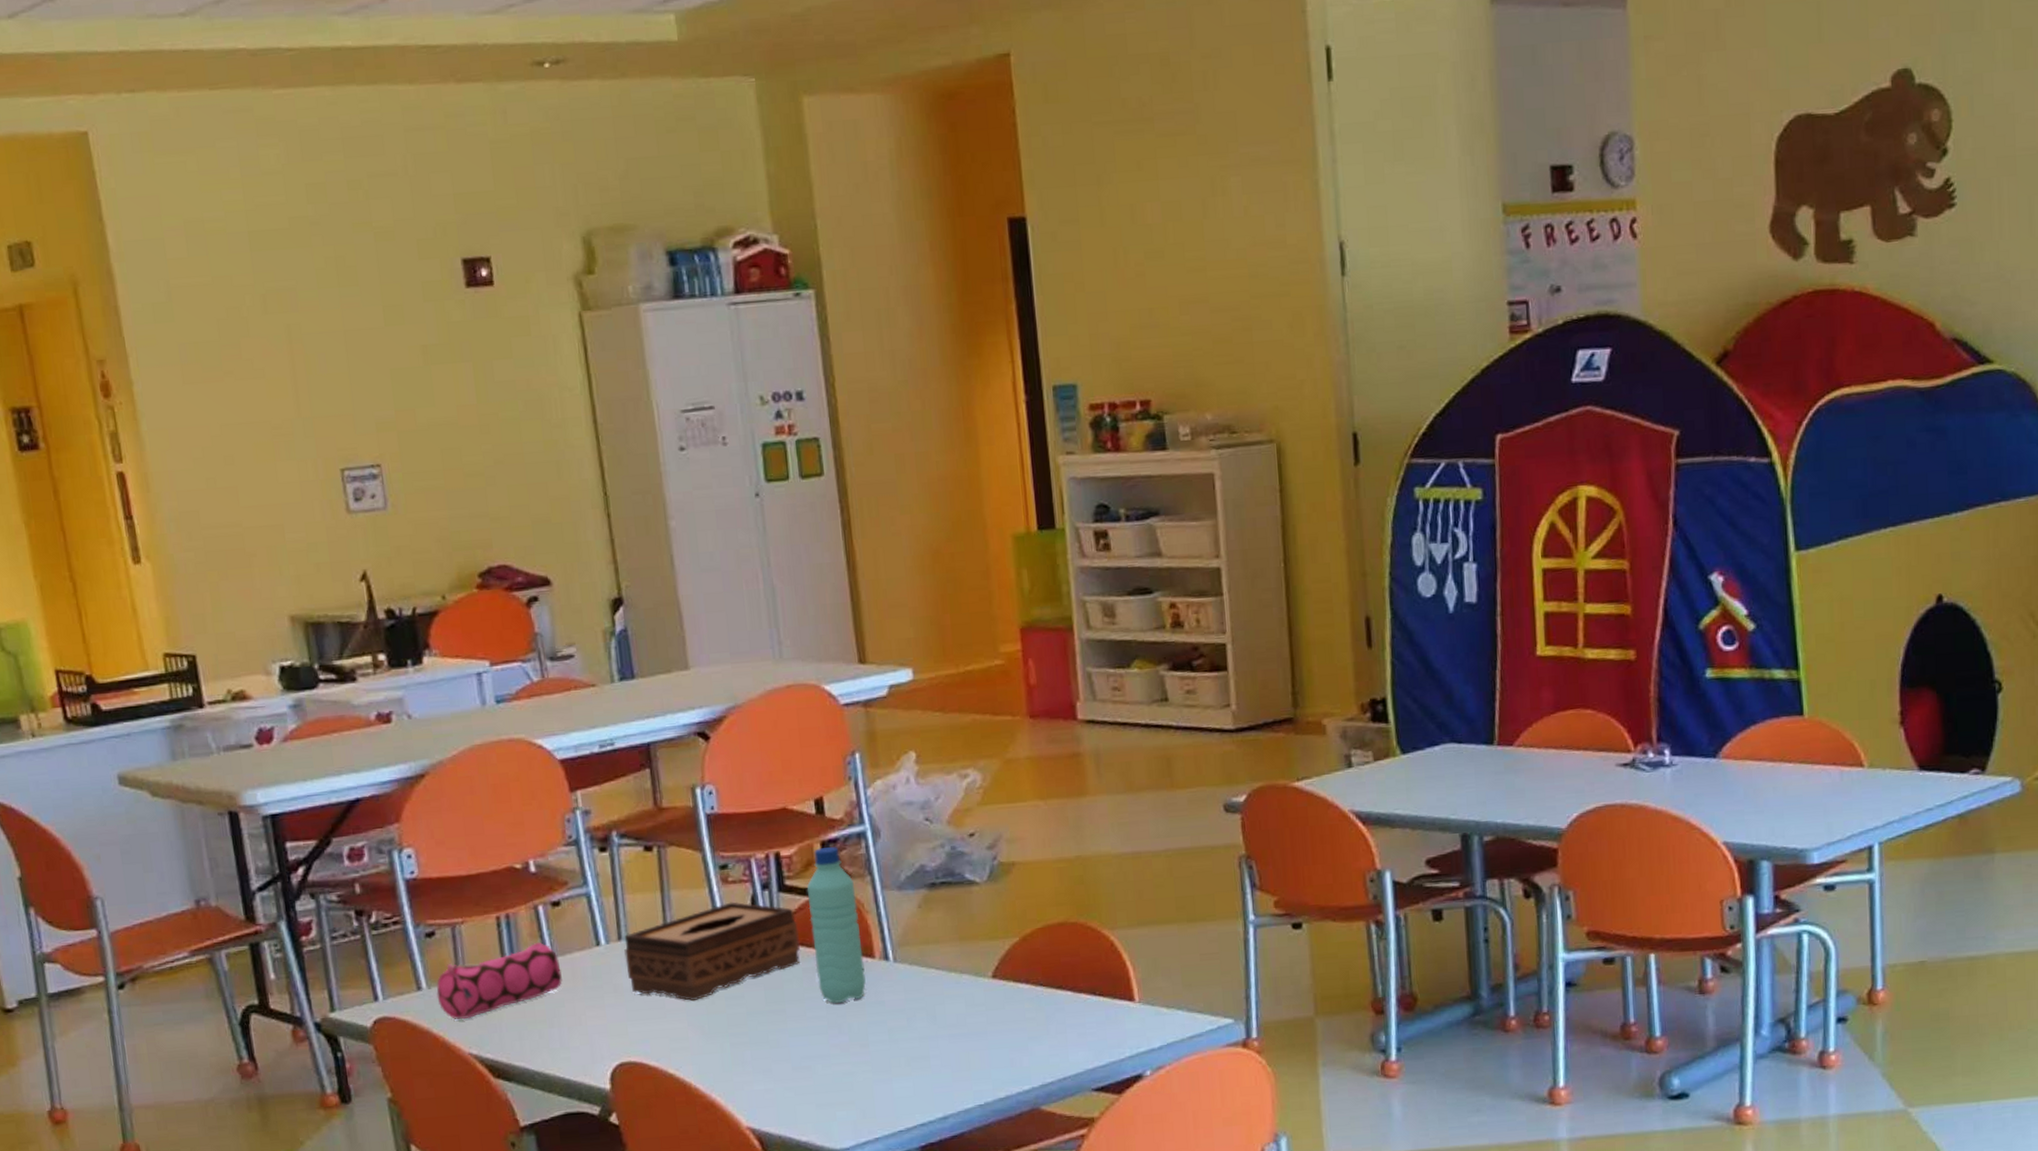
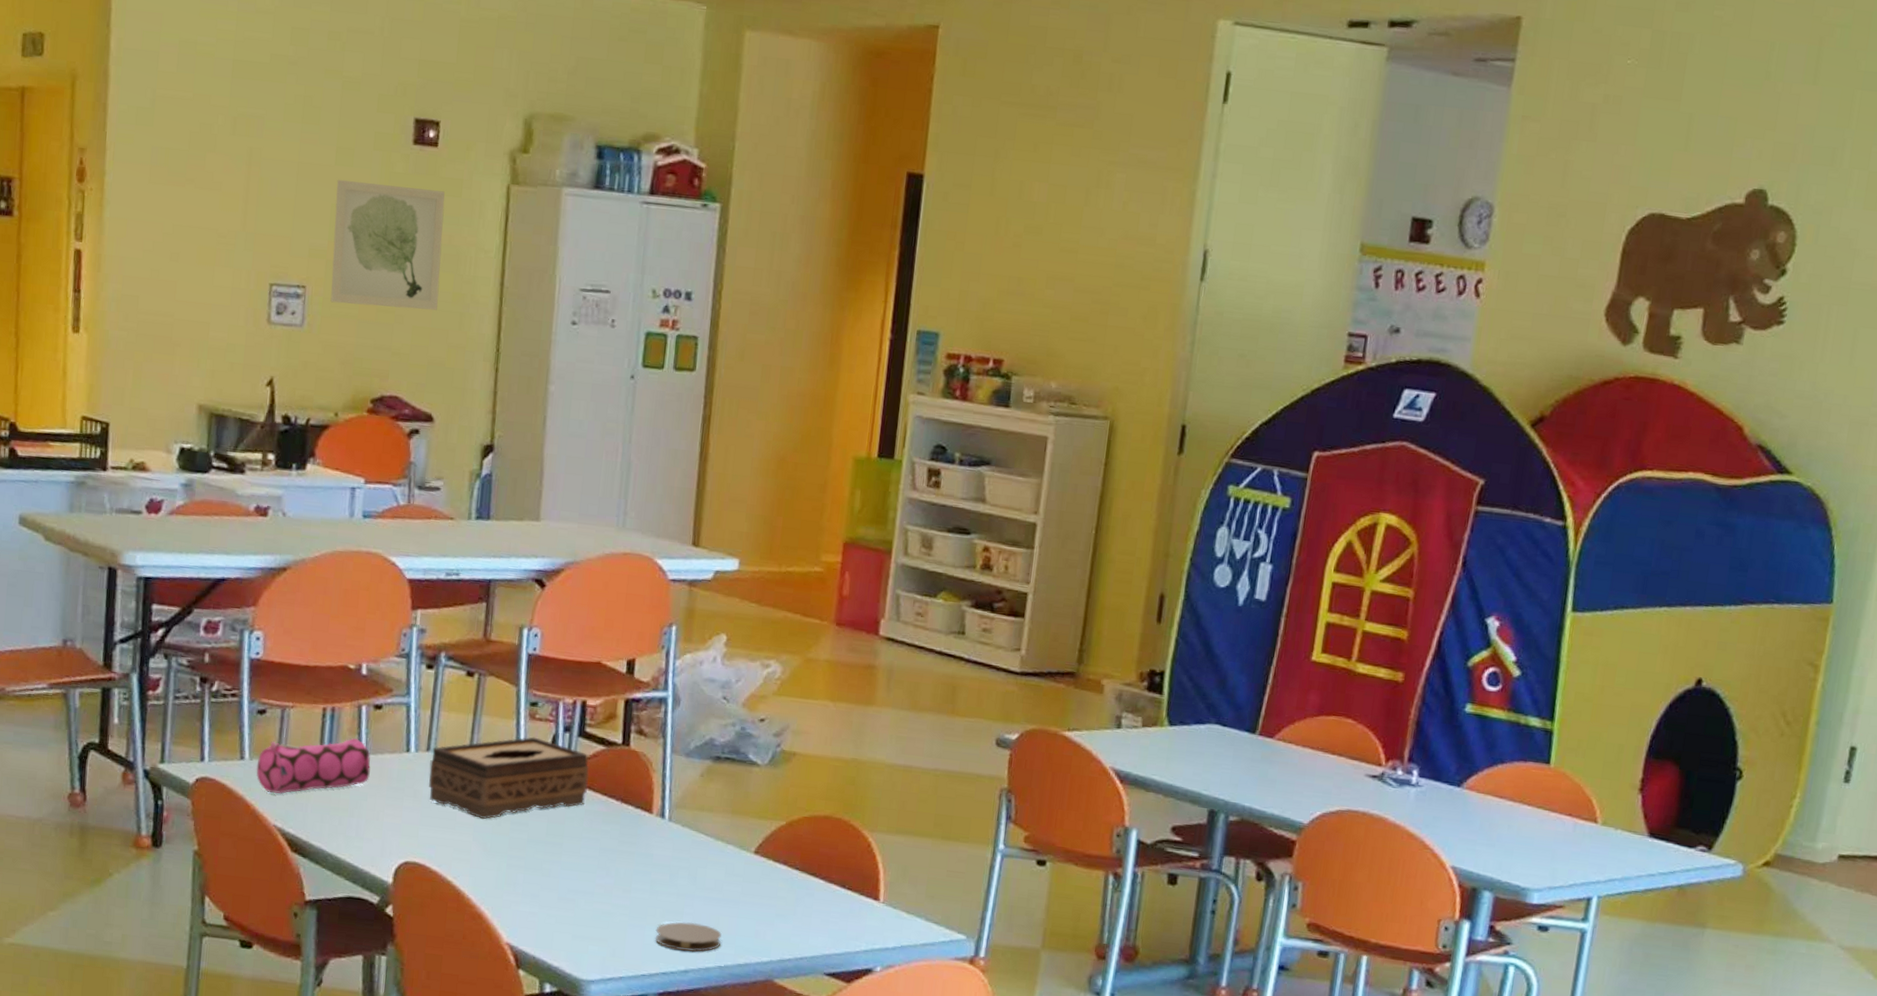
wall art: none [390,332,530,477] -> present [330,179,445,310]
water bottle: present [806,847,866,1003] -> none [596,704,648,848]
coaster: none [904,1064,976,1098] -> present [655,922,722,952]

